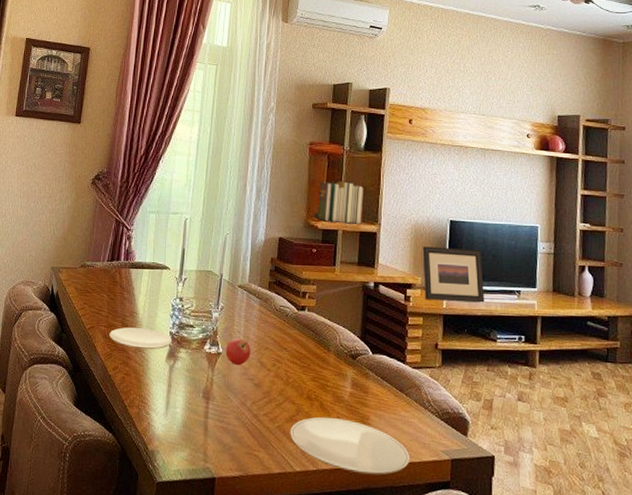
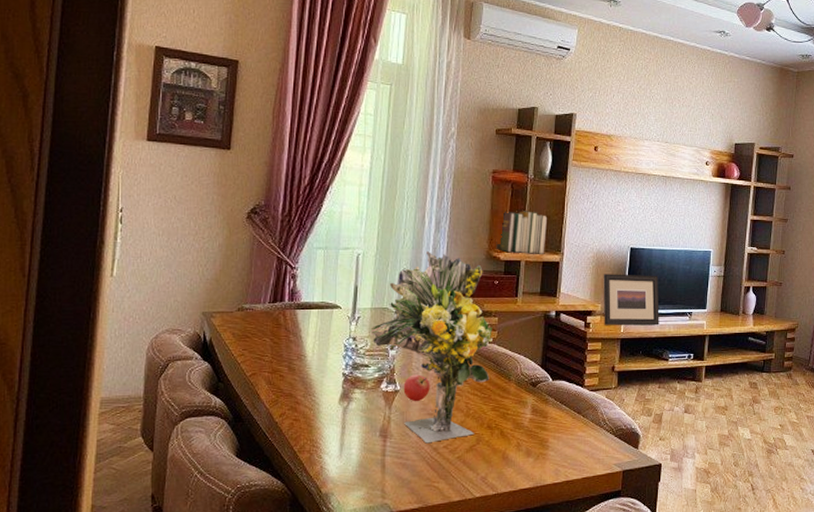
plate: present [109,327,173,350] -> none [274,371,346,393]
bouquet: none [195,218,311,409] -> present [370,252,493,444]
plate: present [290,416,410,475] -> none [470,443,586,493]

